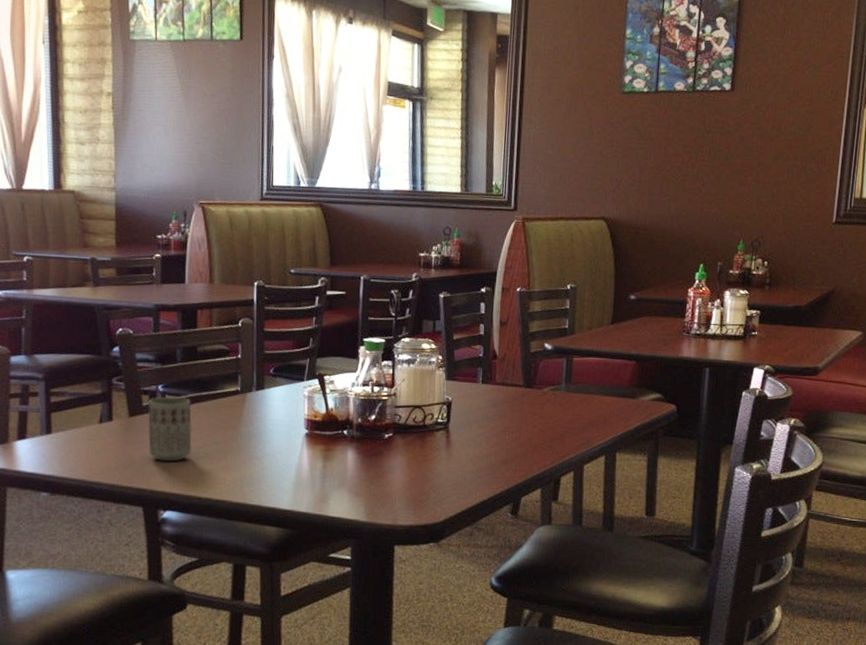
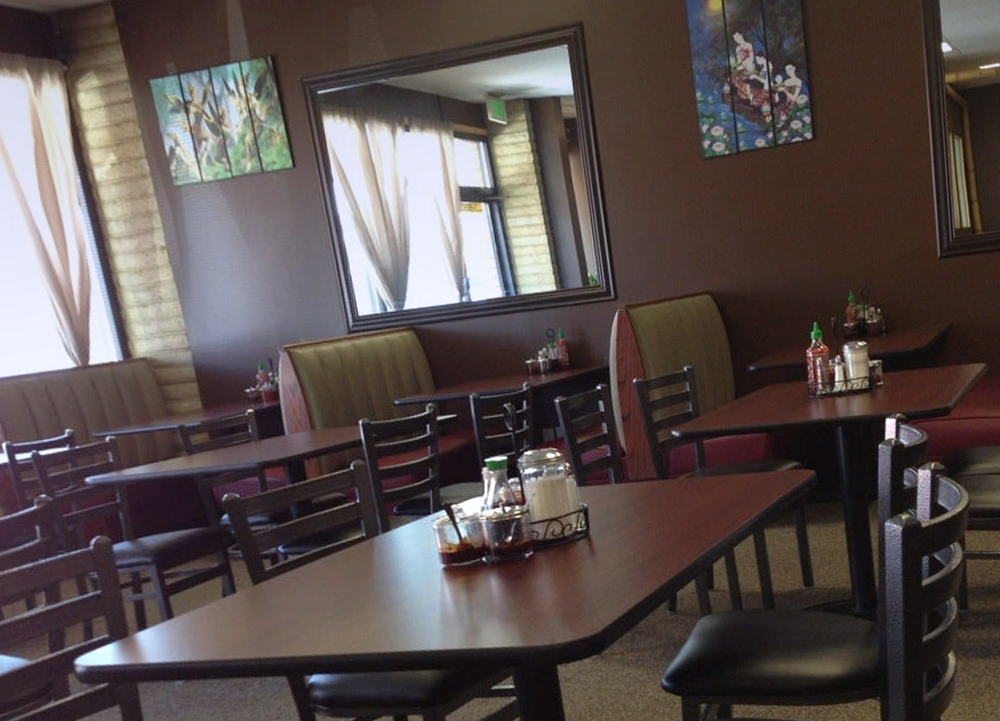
cup: present [147,396,192,461] -> none [271,554,327,625]

